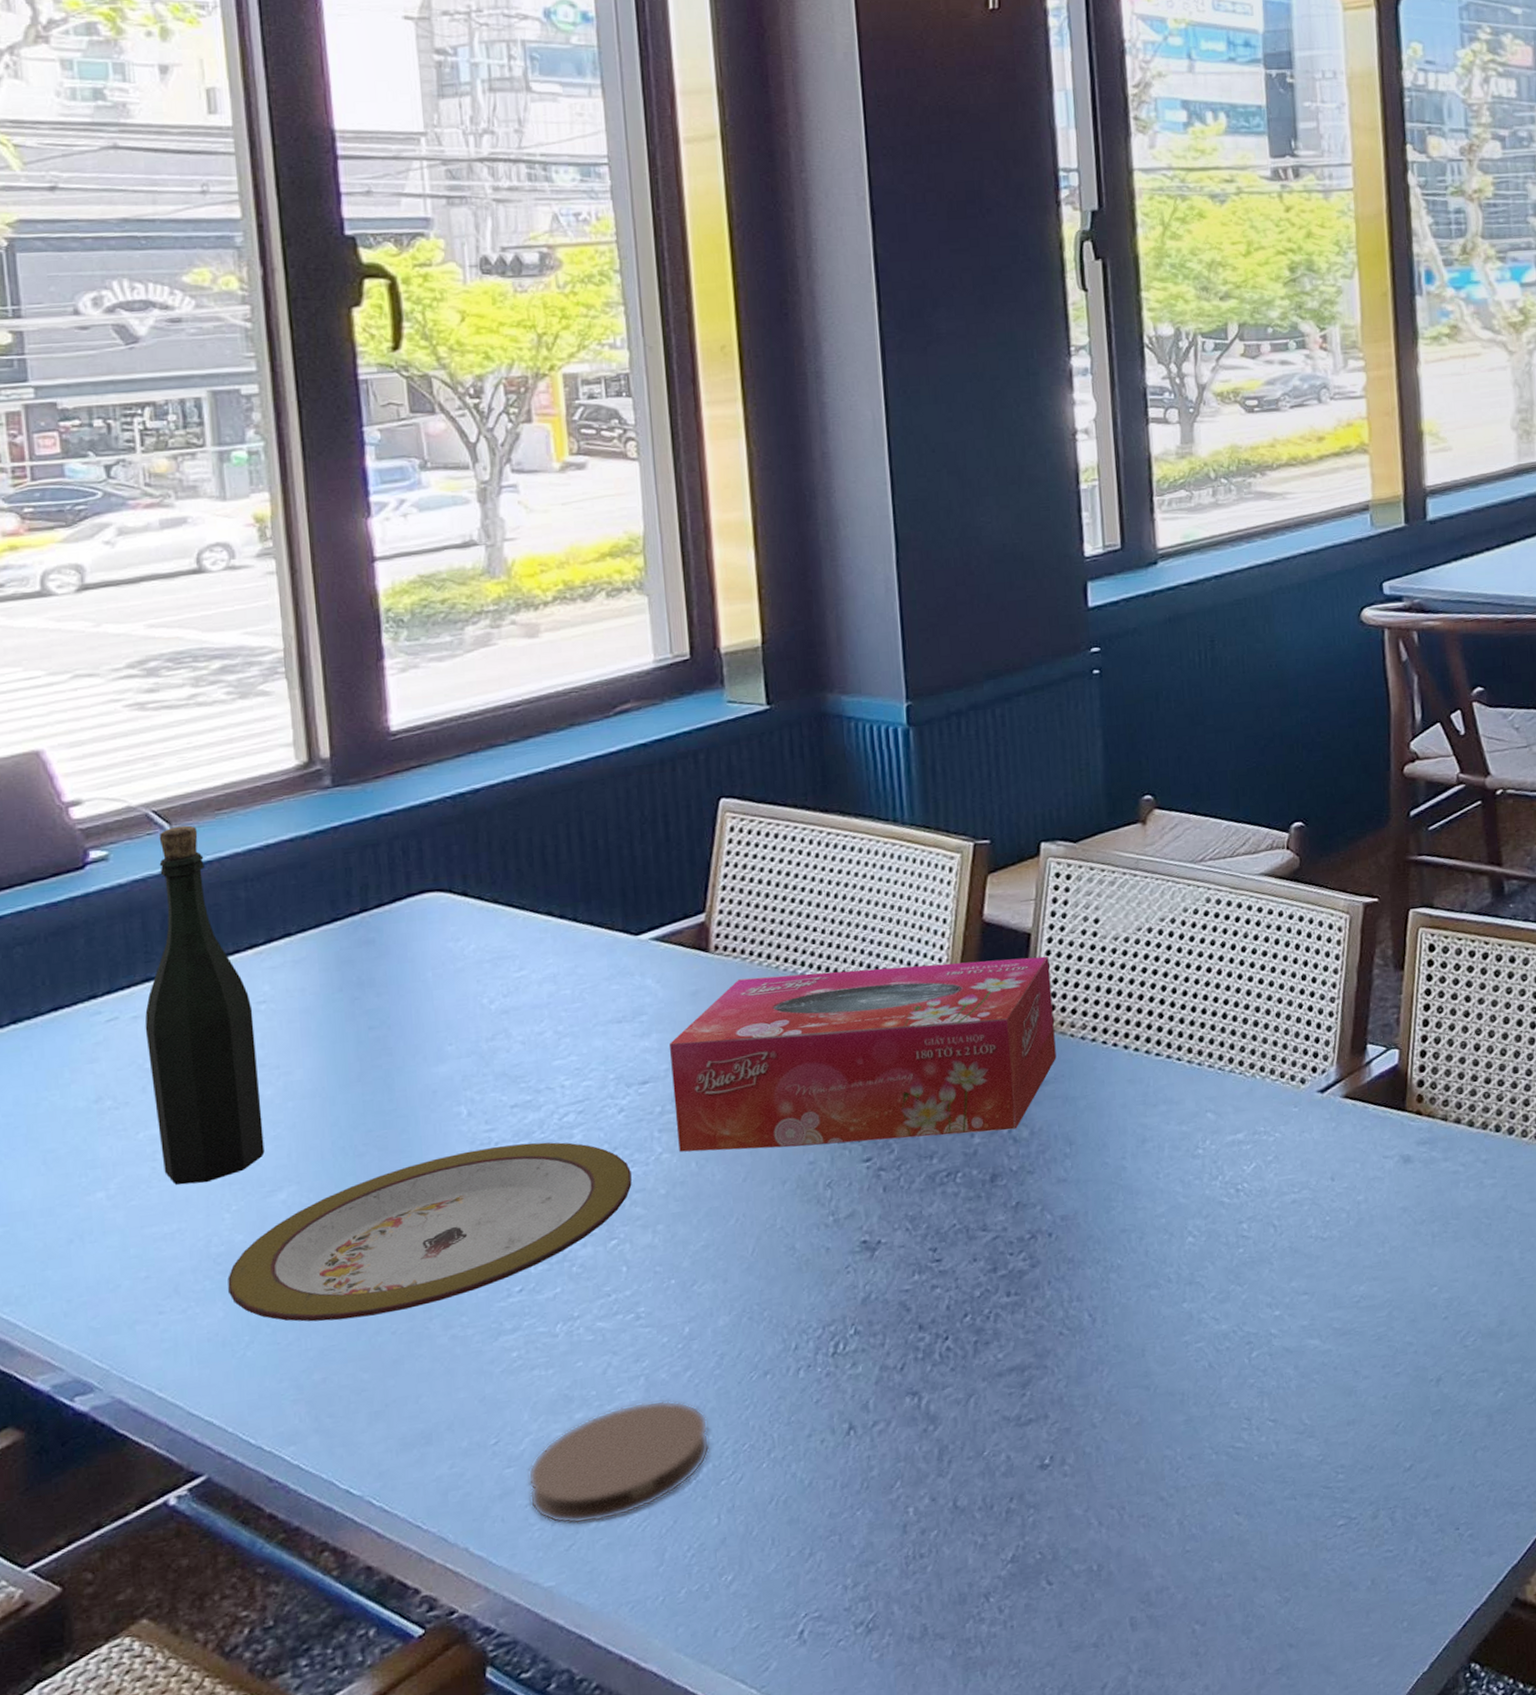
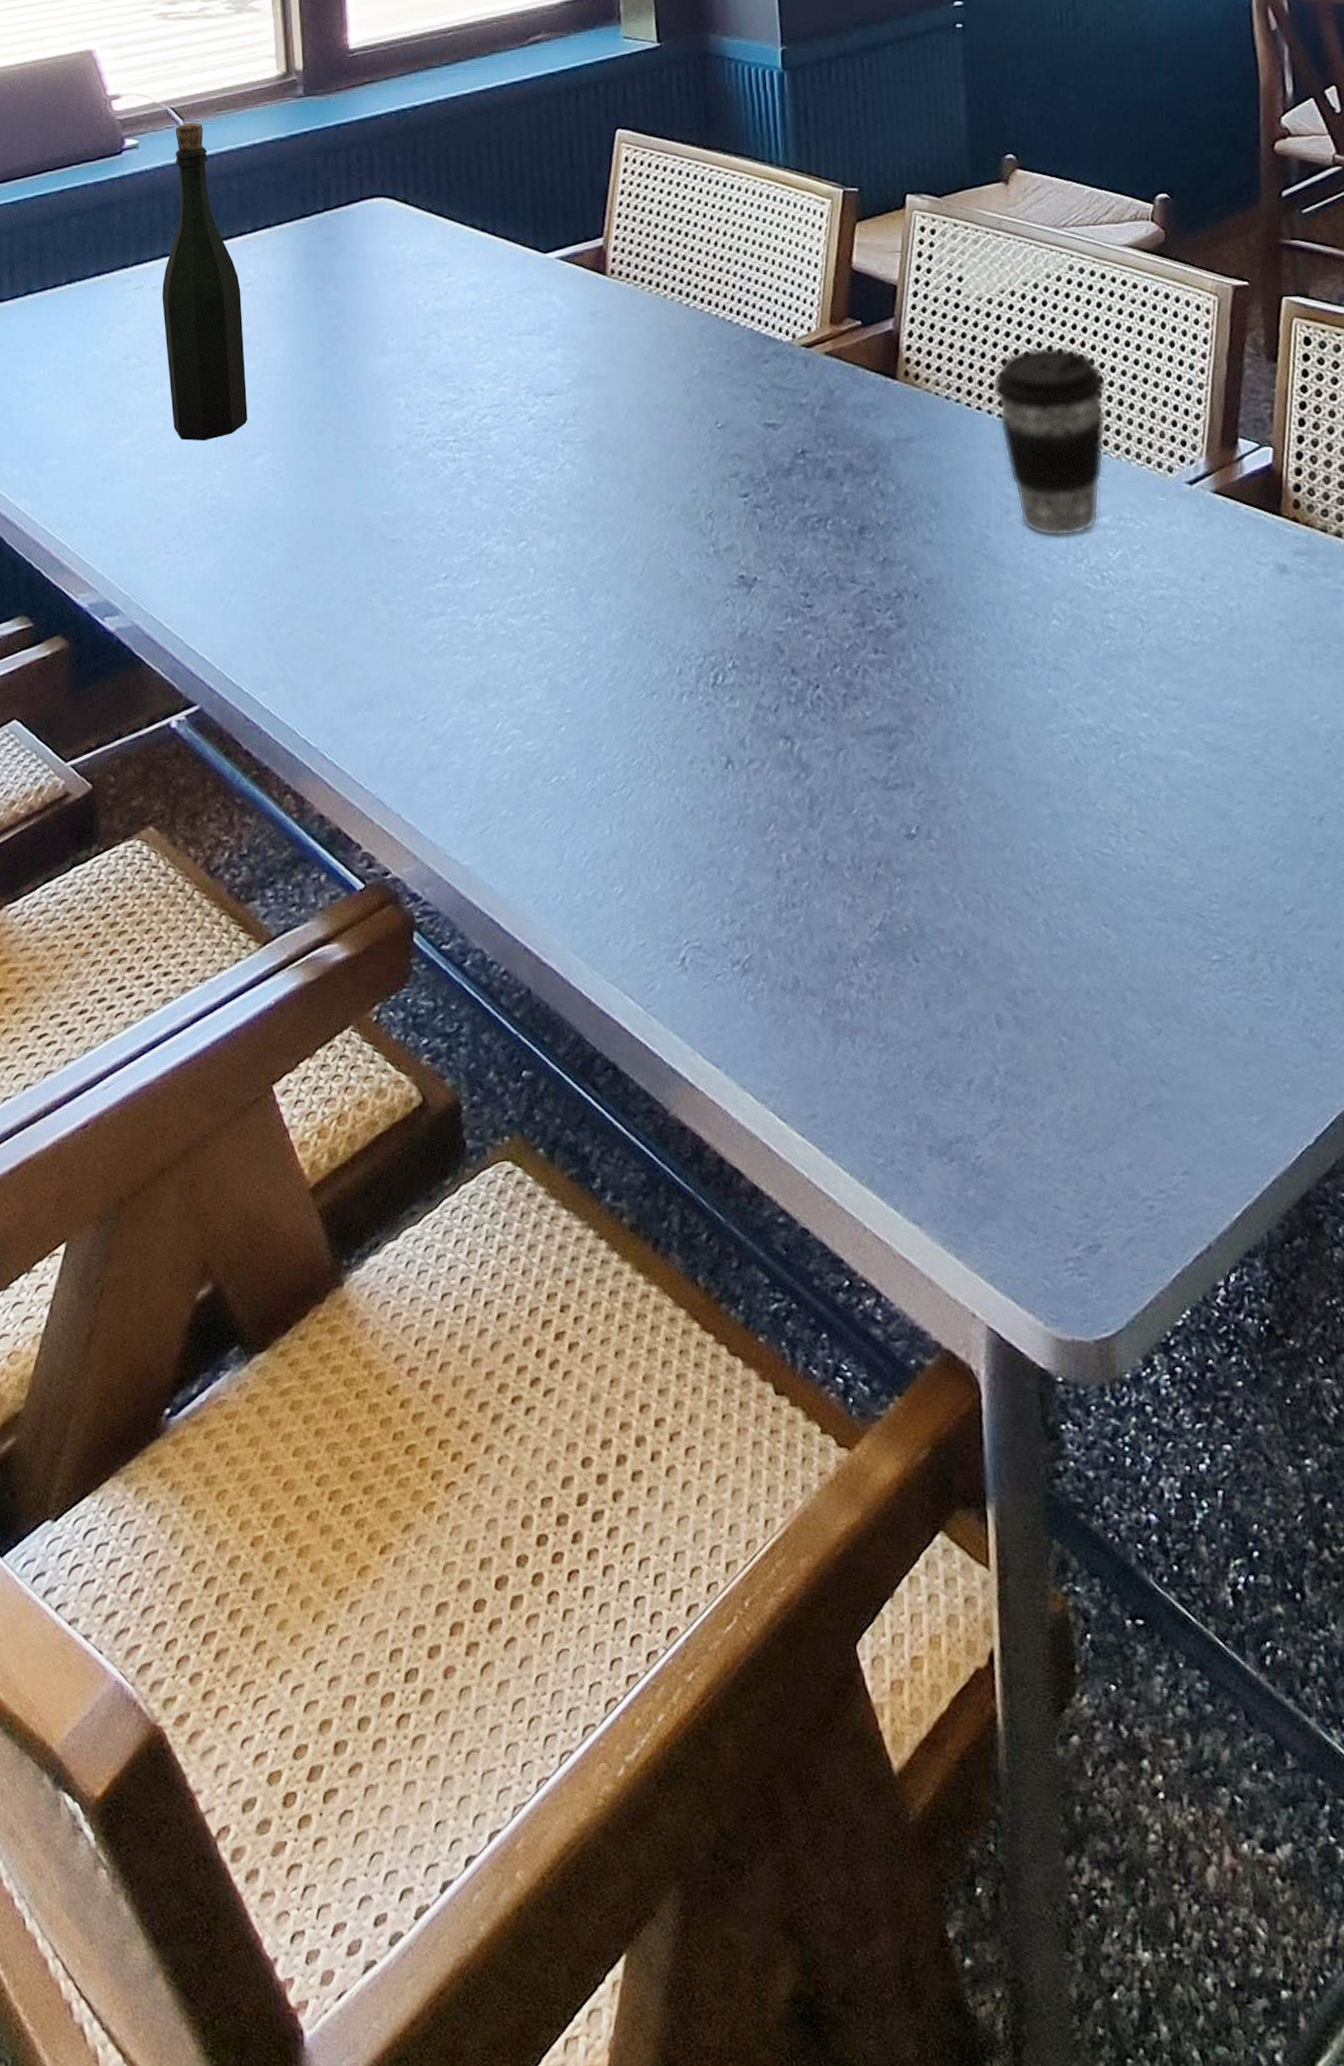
plate: present [227,1142,632,1322] -> none [218,439,539,582]
coaster: present [527,1400,710,1525] -> none [449,702,604,811]
tissue box: present [668,956,1057,1152] -> none [571,303,922,483]
coffee cup: none [1128,976,1243,1160] -> present [992,346,1107,537]

